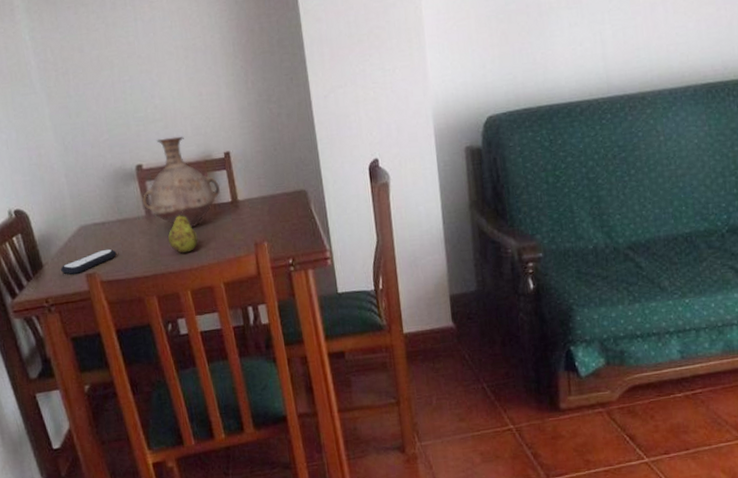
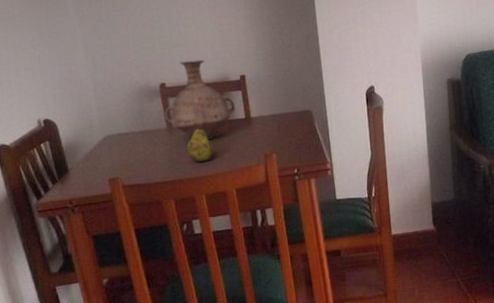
remote control: present [61,248,117,275] -> none [85,156,139,179]

